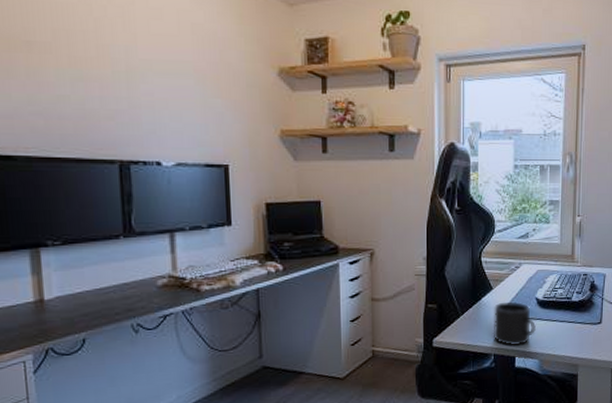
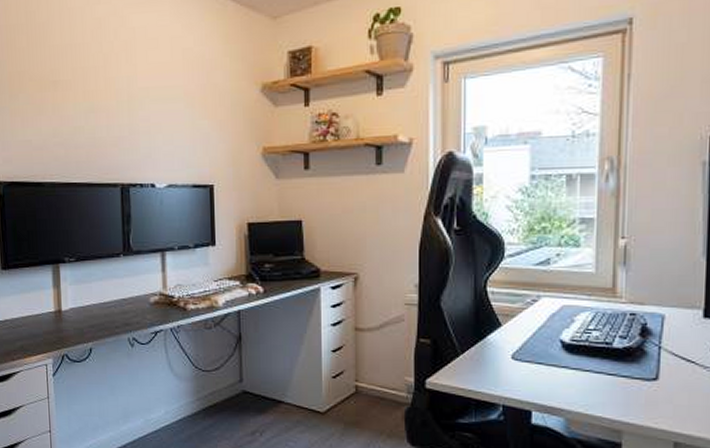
mug: present [493,301,536,346] -> none [501,342,560,398]

